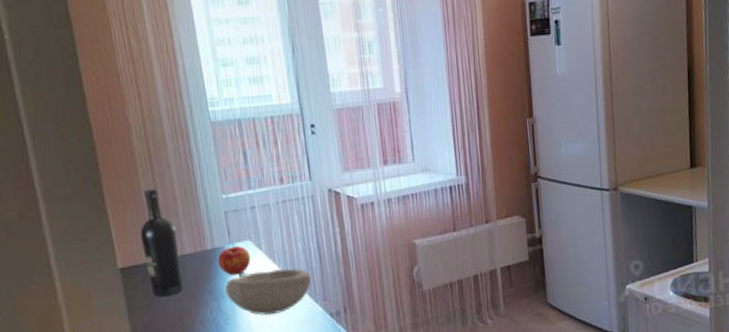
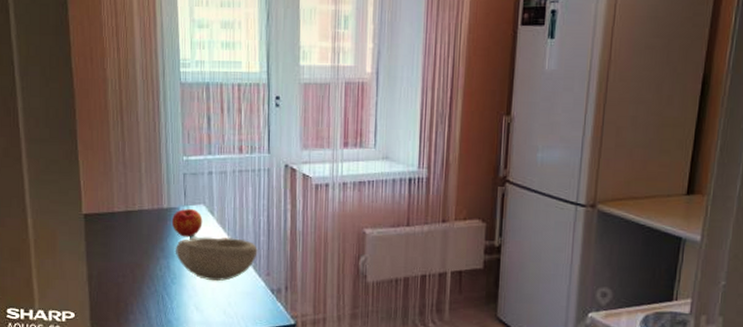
wine bottle: present [139,188,184,297] -> none [104,141,139,247]

